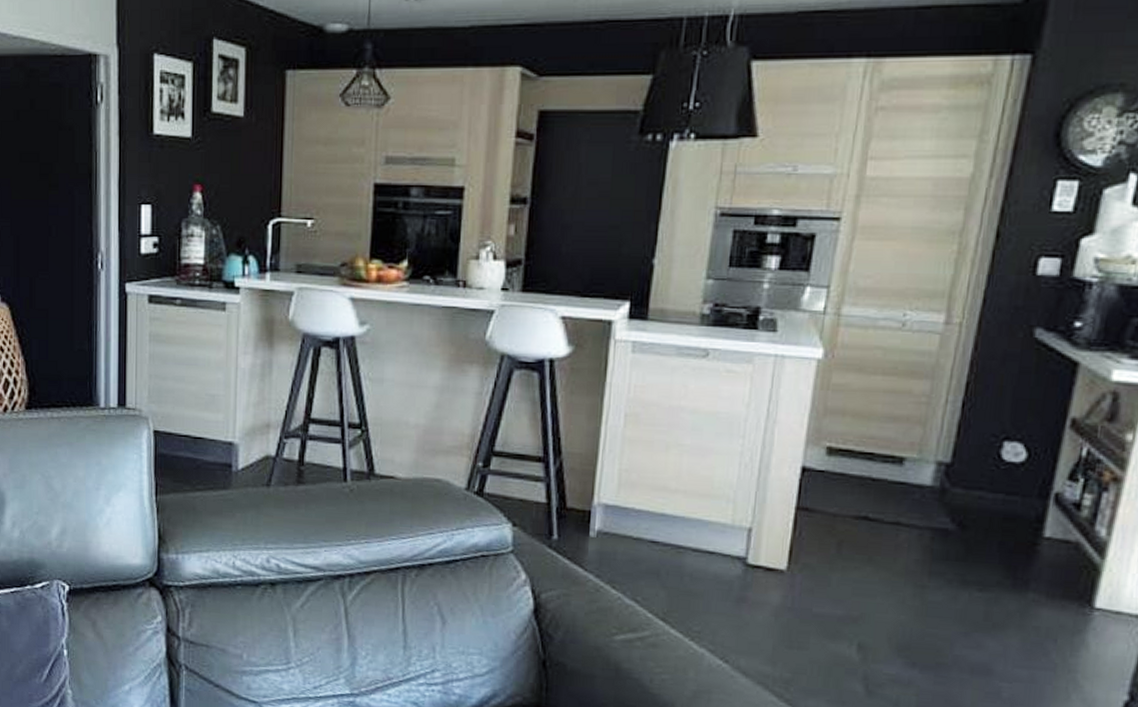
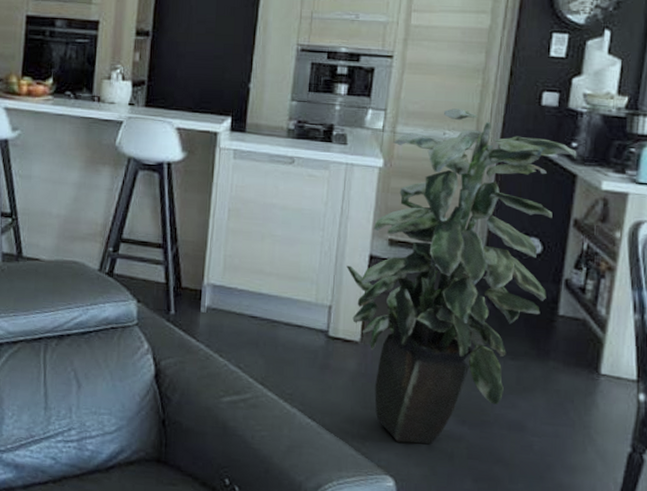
indoor plant: none [772,282,1081,690] -> present [346,108,577,444]

